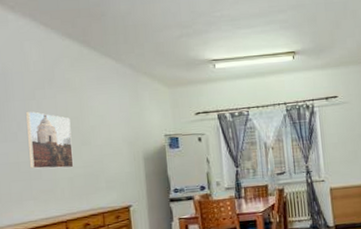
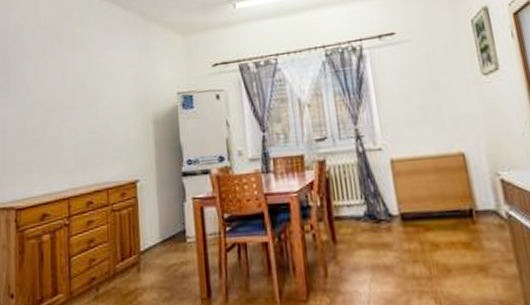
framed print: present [26,111,74,169] -> none [34,70,79,137]

